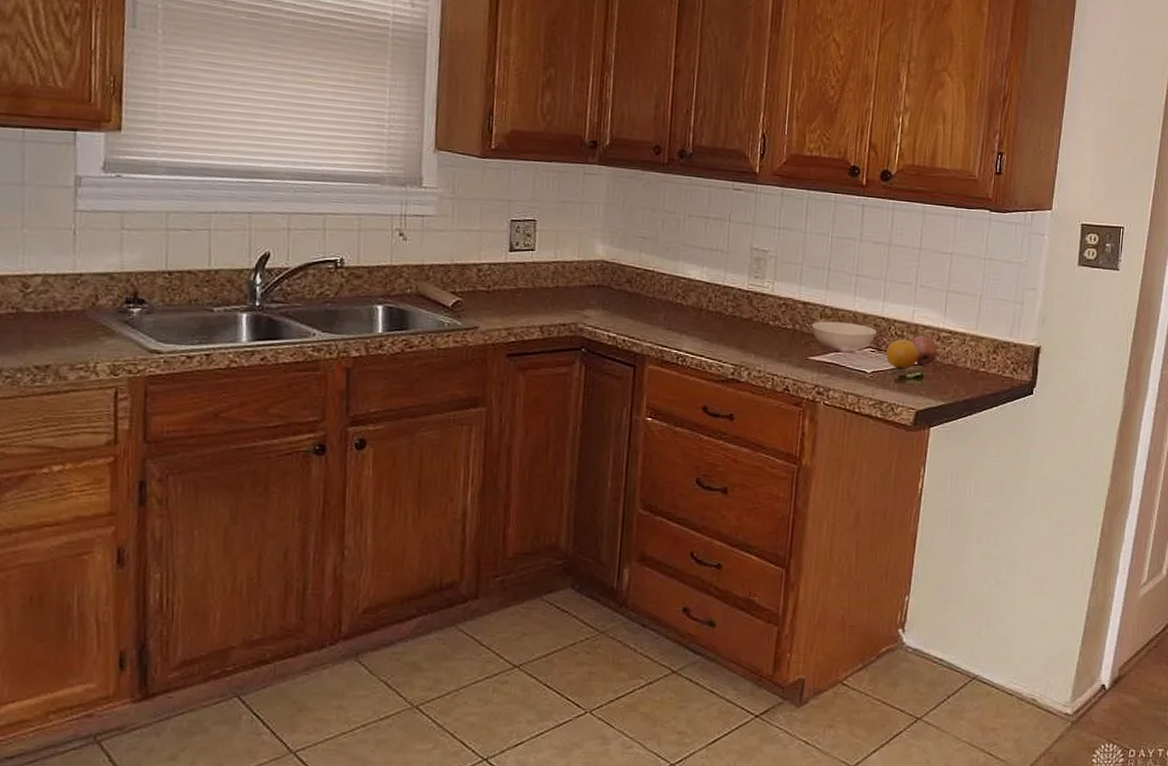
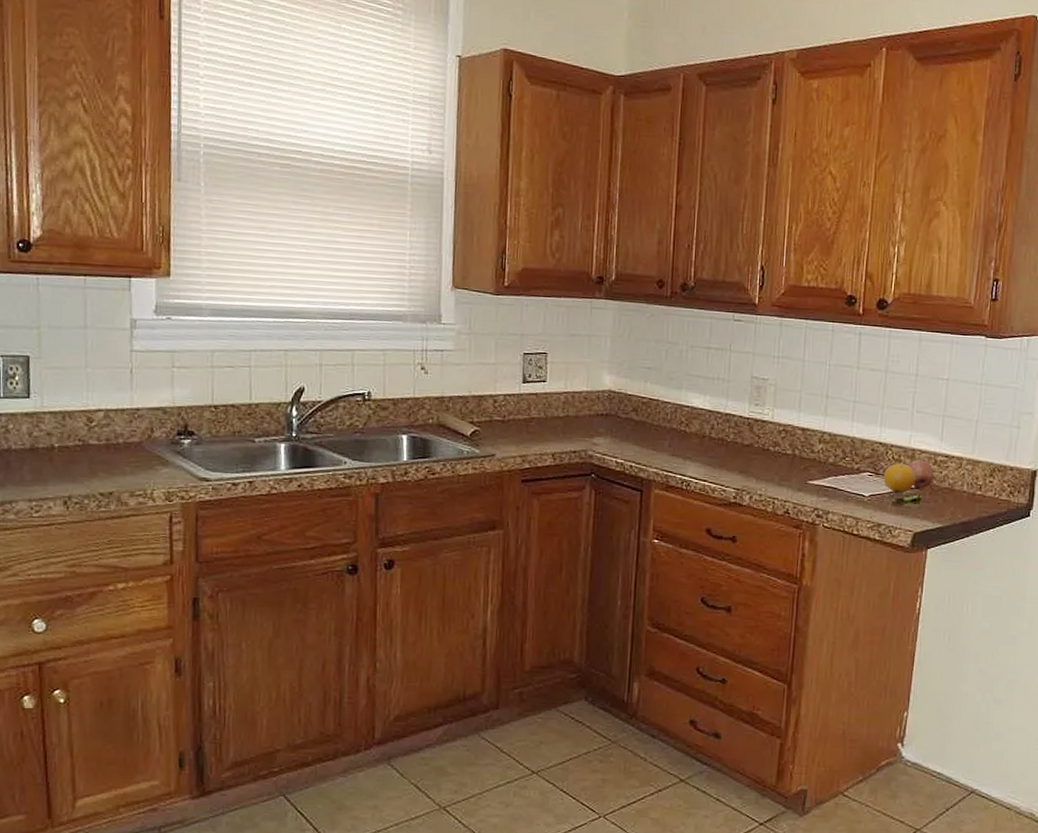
bowl: present [811,321,878,353] -> none [810,446,875,477]

